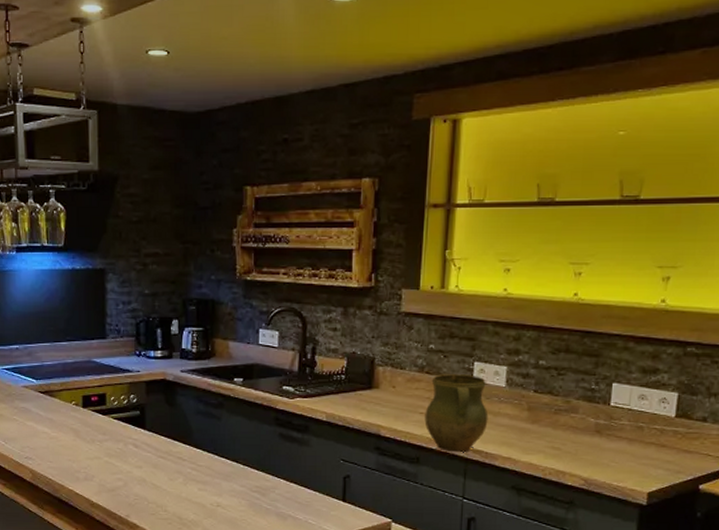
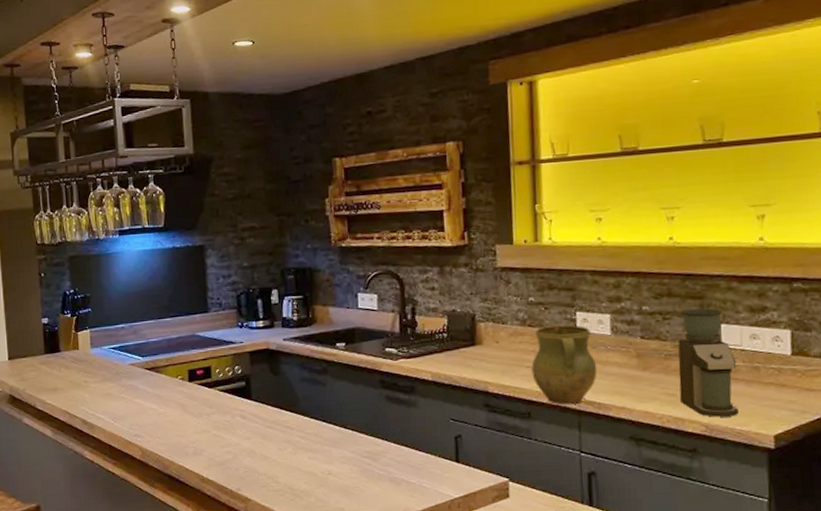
coffee grinder: none [564,366,622,473] -> present [678,308,739,417]

